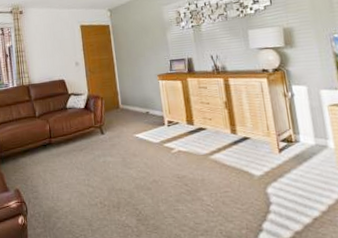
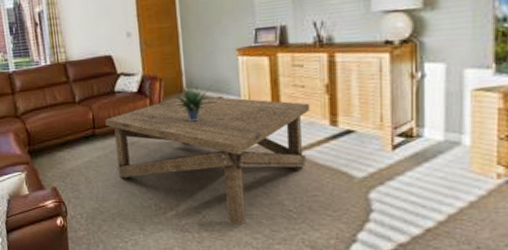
coffee table: none [59,110,216,220] -> present [105,95,310,226]
potted plant: none [112,96,146,132] -> present [174,77,217,122]

